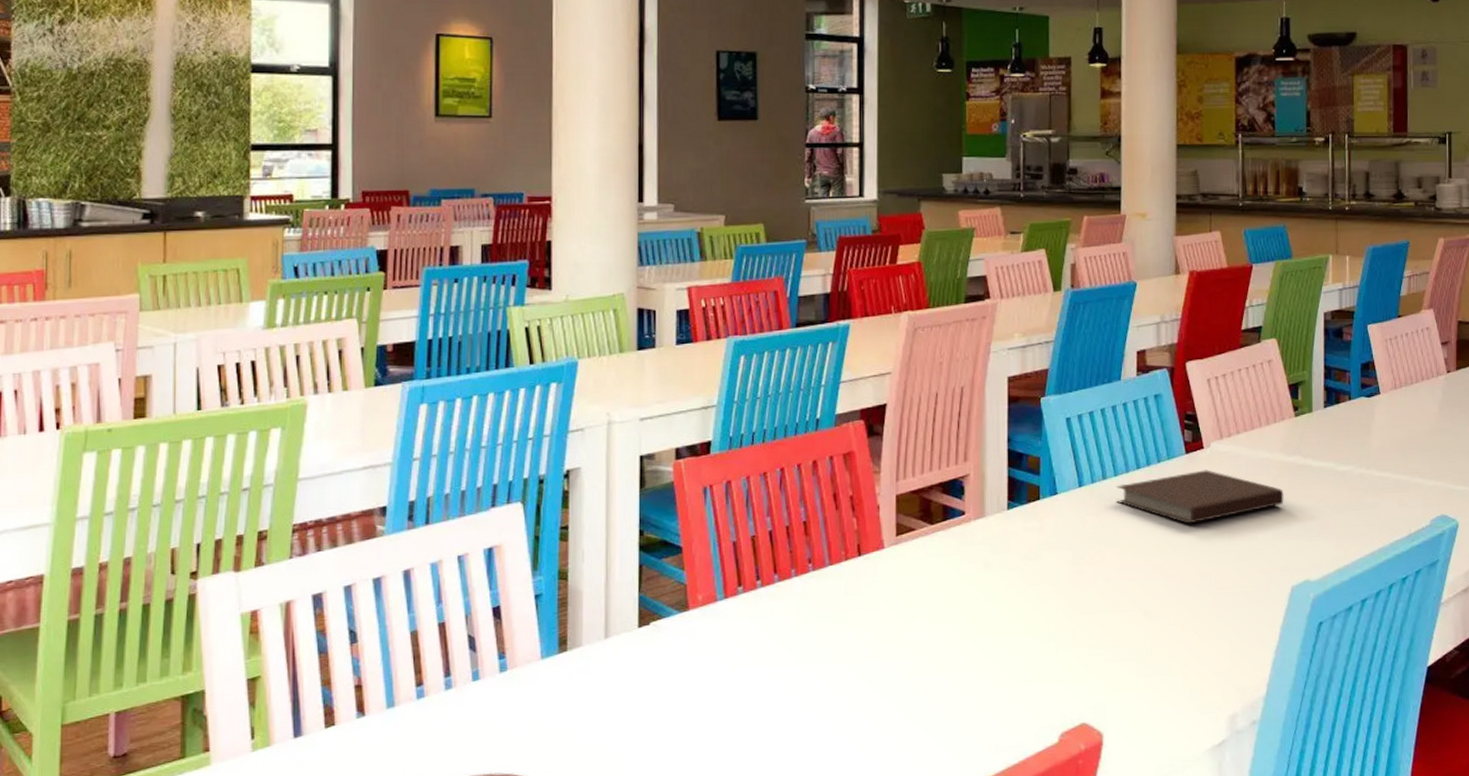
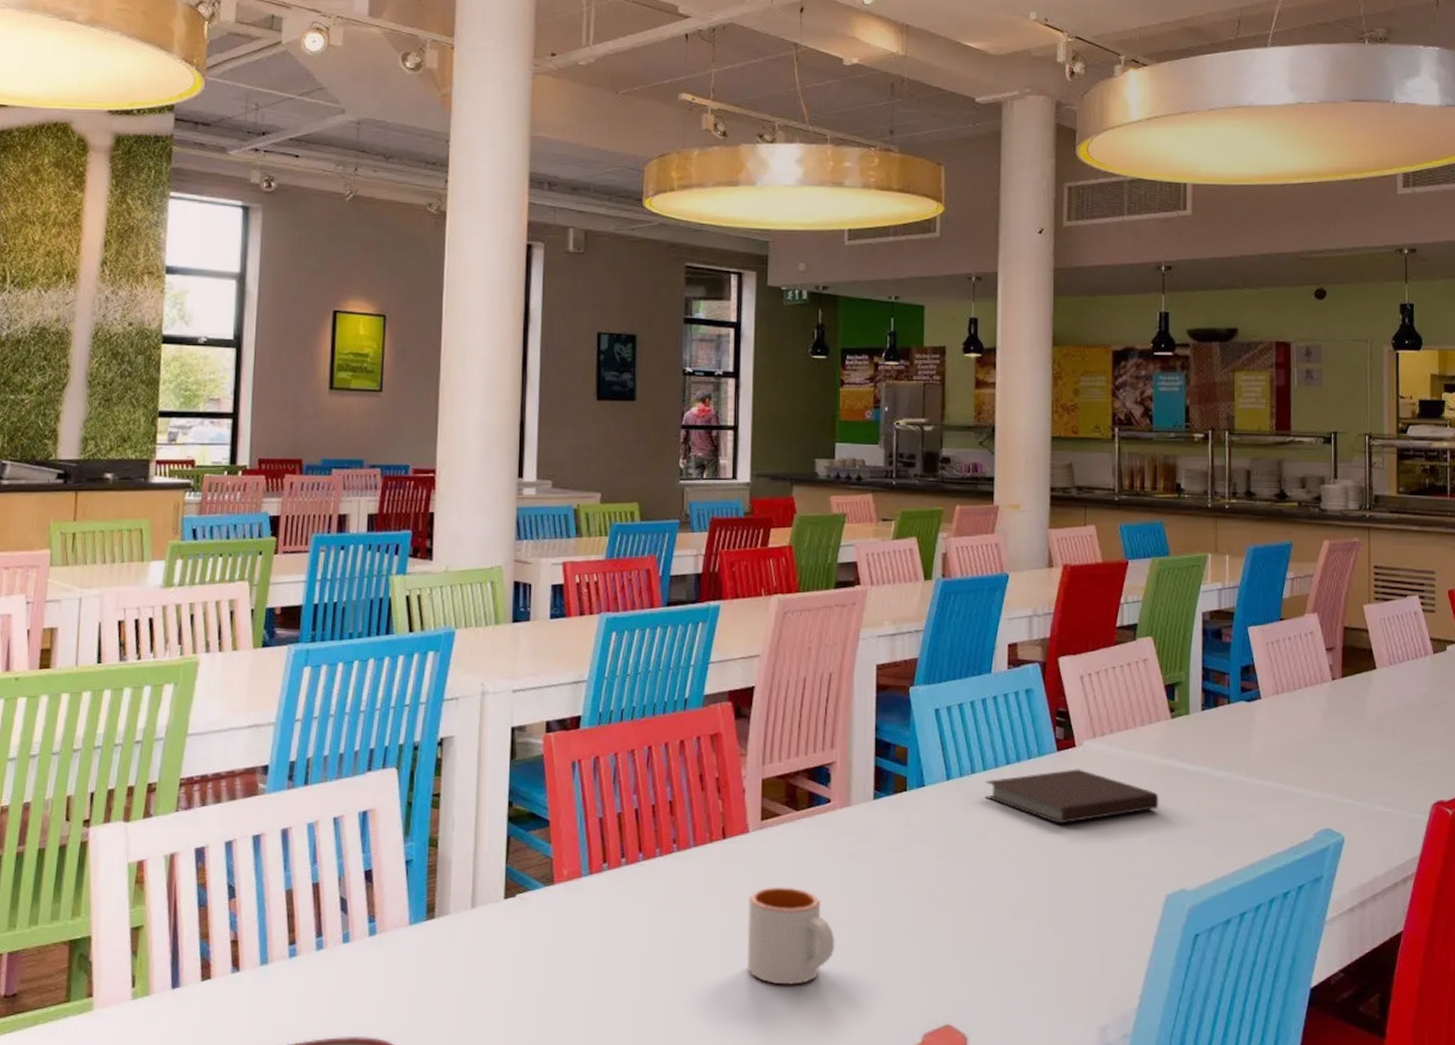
mug: none [885,599,972,695] -> present [747,887,835,985]

